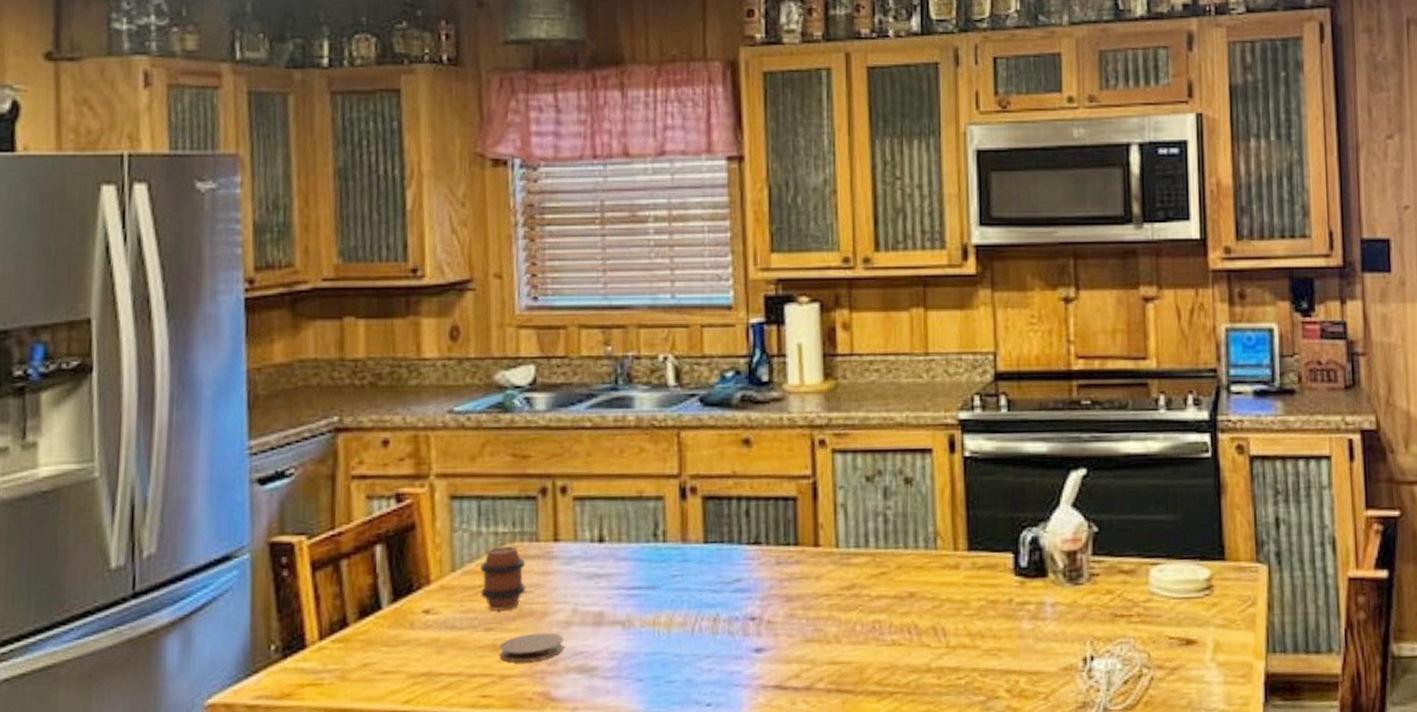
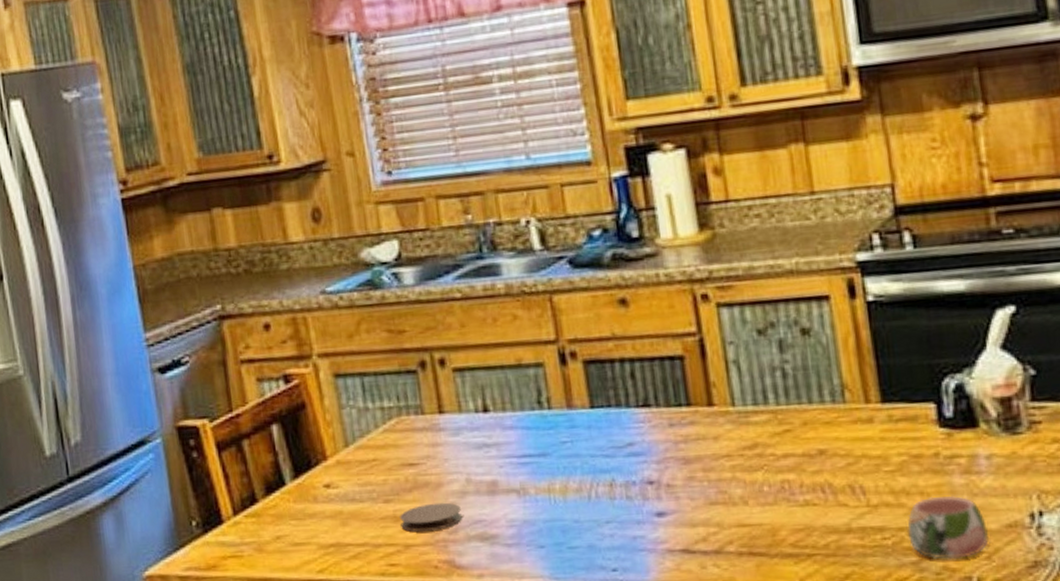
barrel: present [479,545,526,612] -> none [370,419,418,484]
mug: none [979,639,1048,699] -> present [906,495,989,560]

